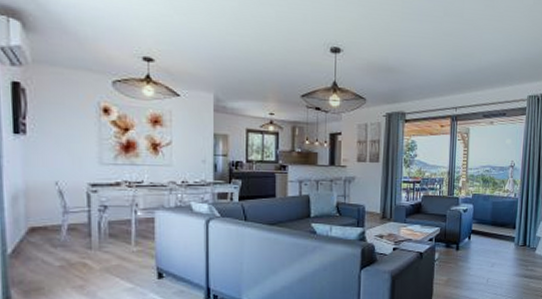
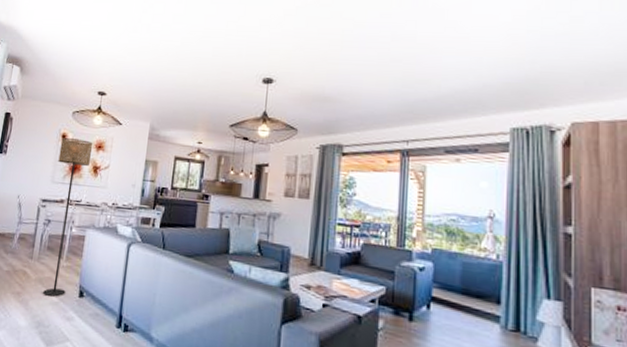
floor lamp: none [103,112,147,283] -> present [43,138,93,297]

